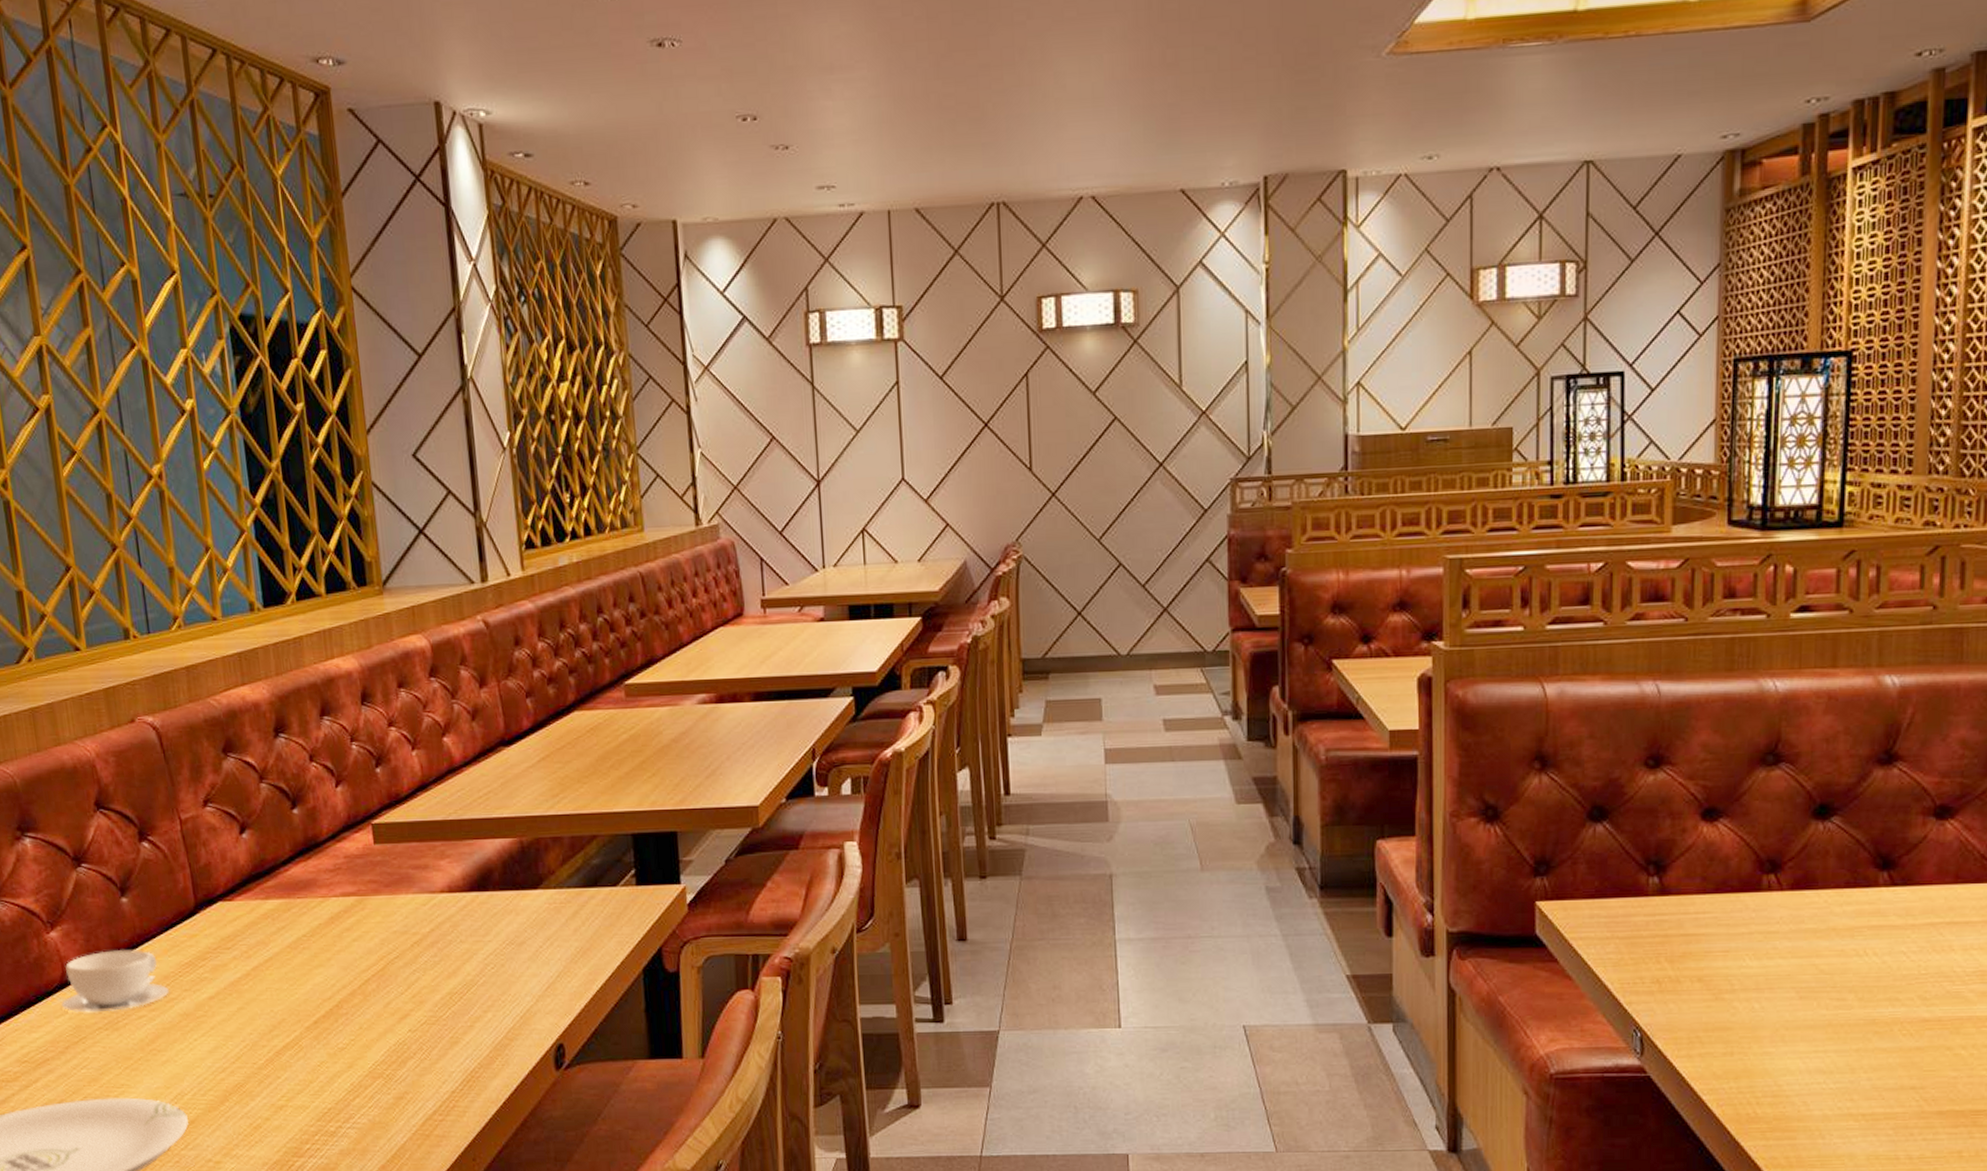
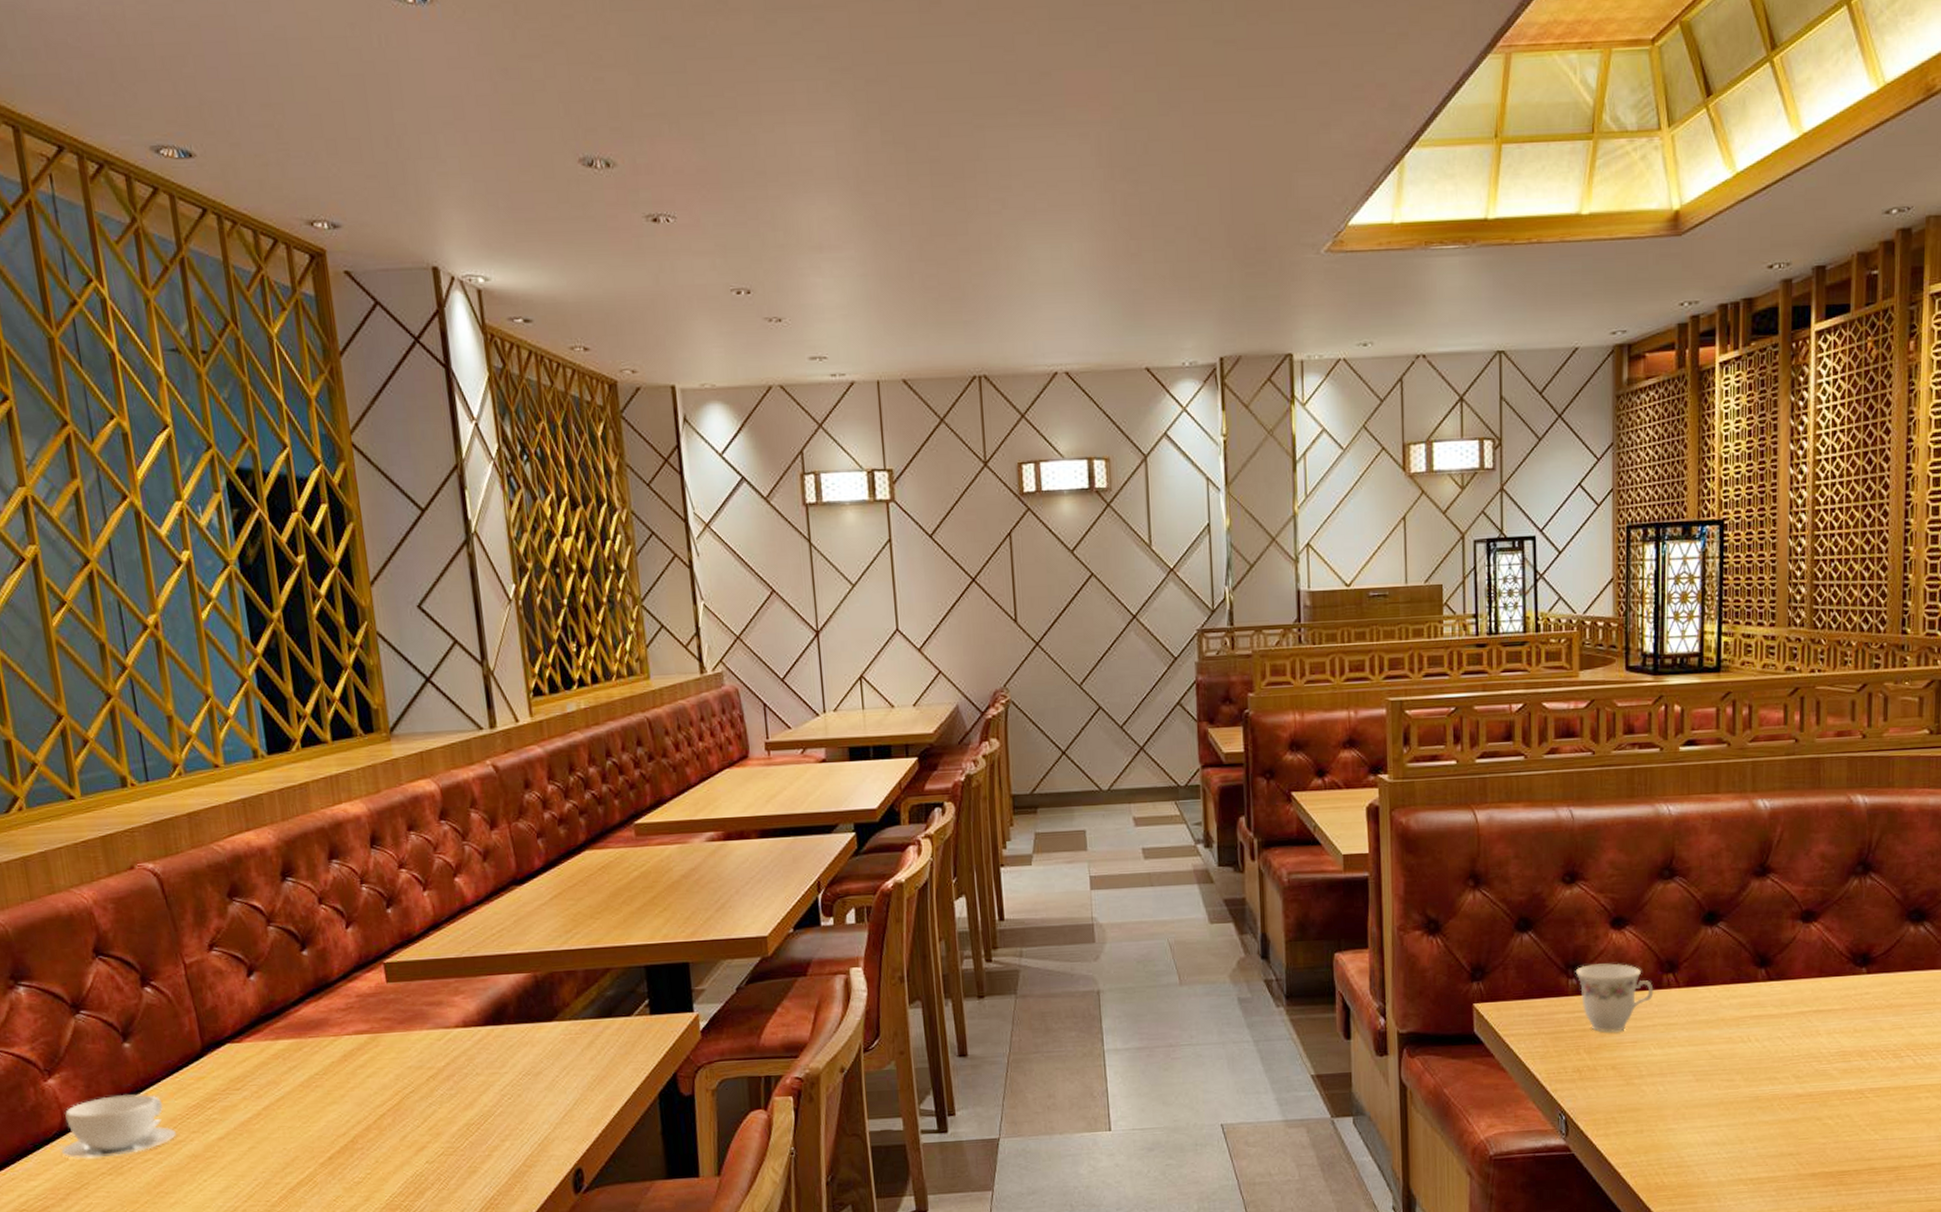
teacup: none [1657,860,1751,939] -> present [1575,963,1654,1032]

